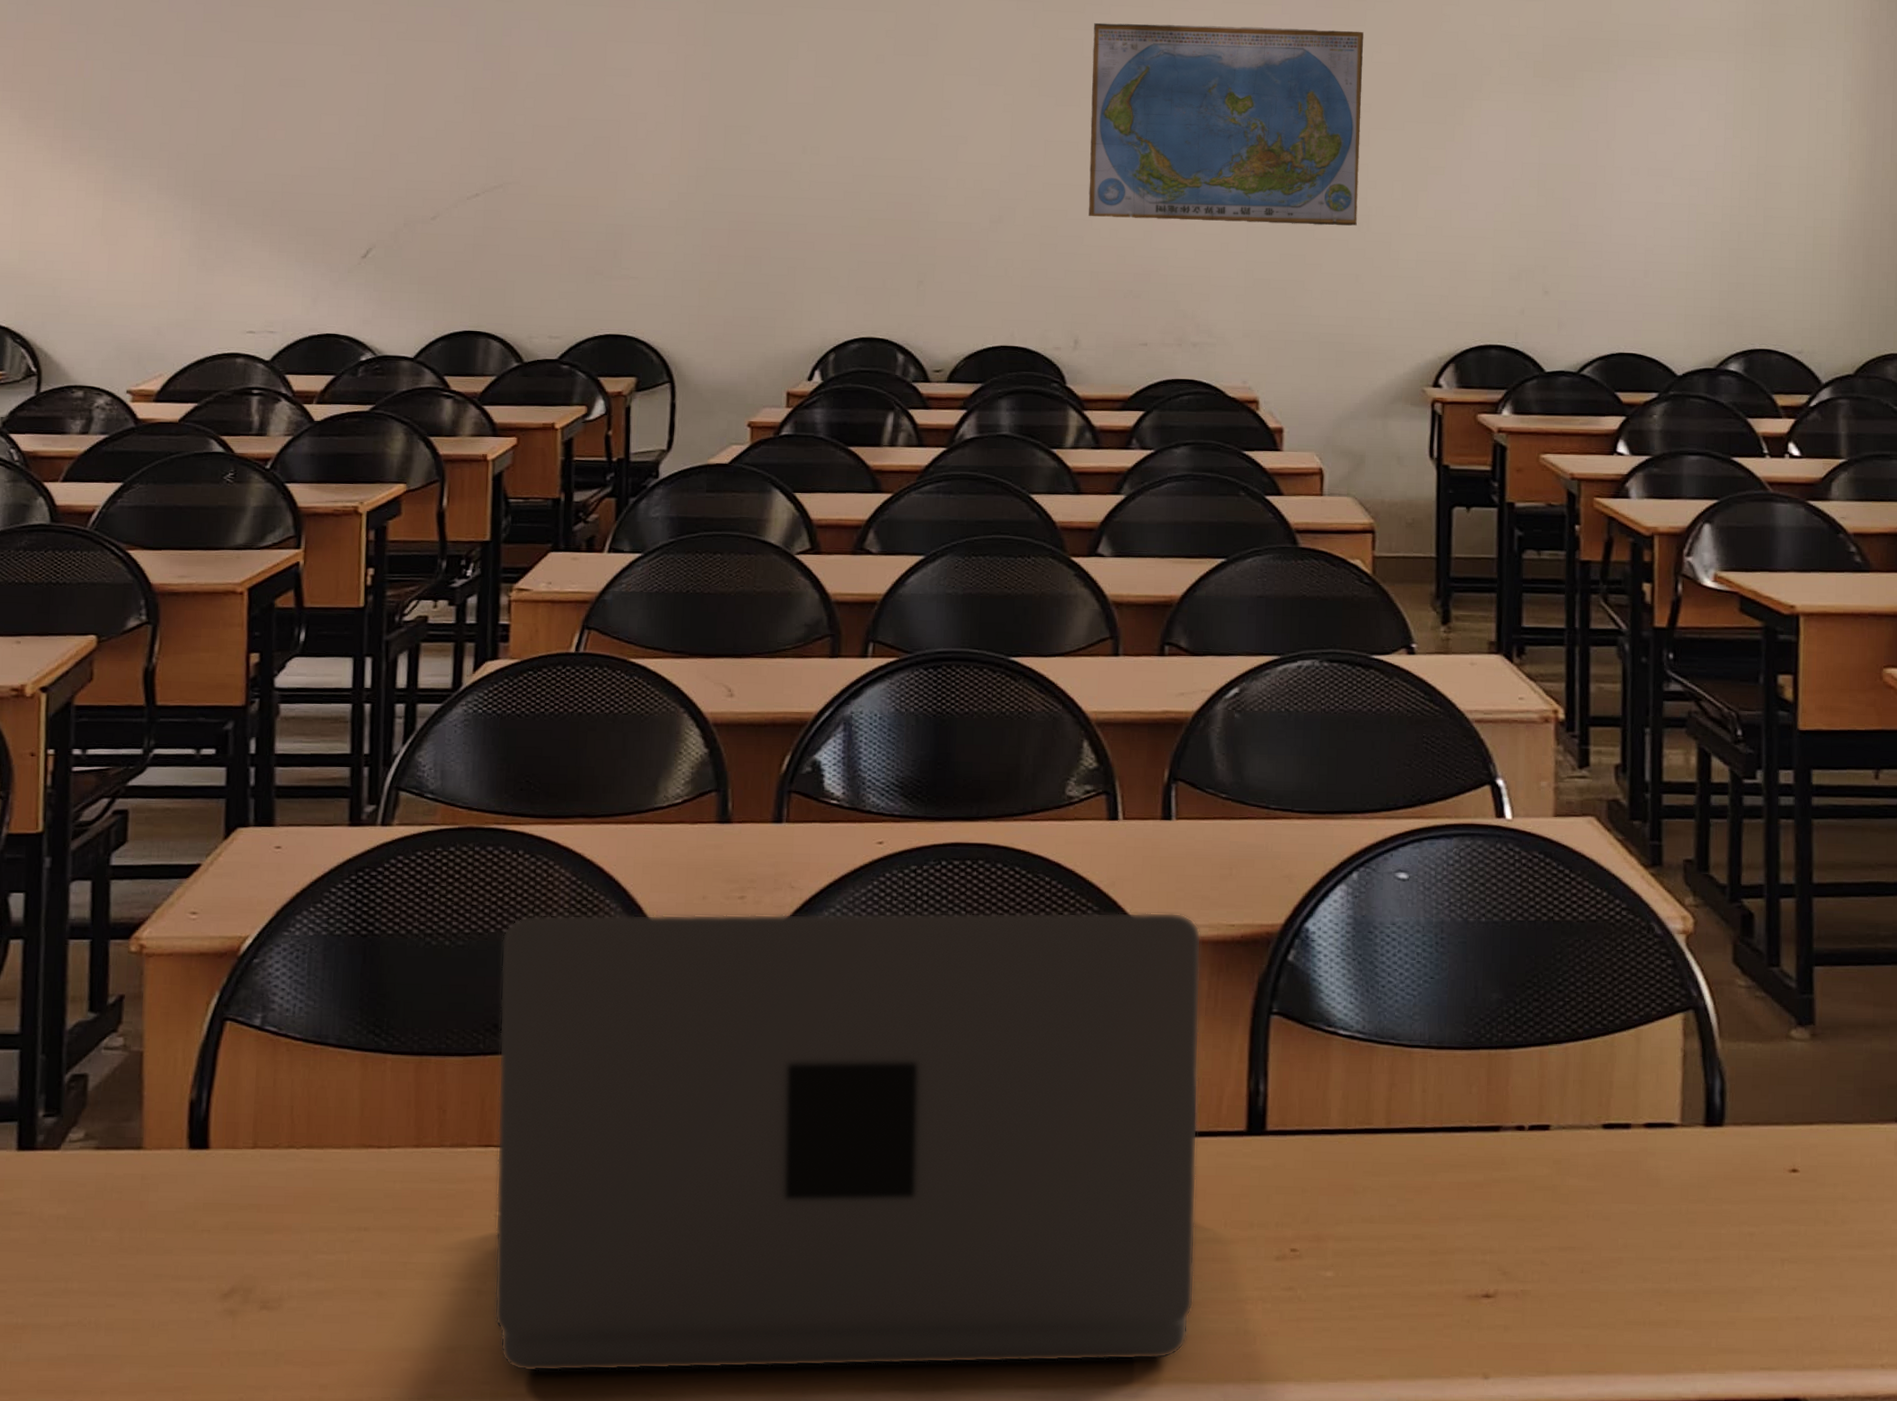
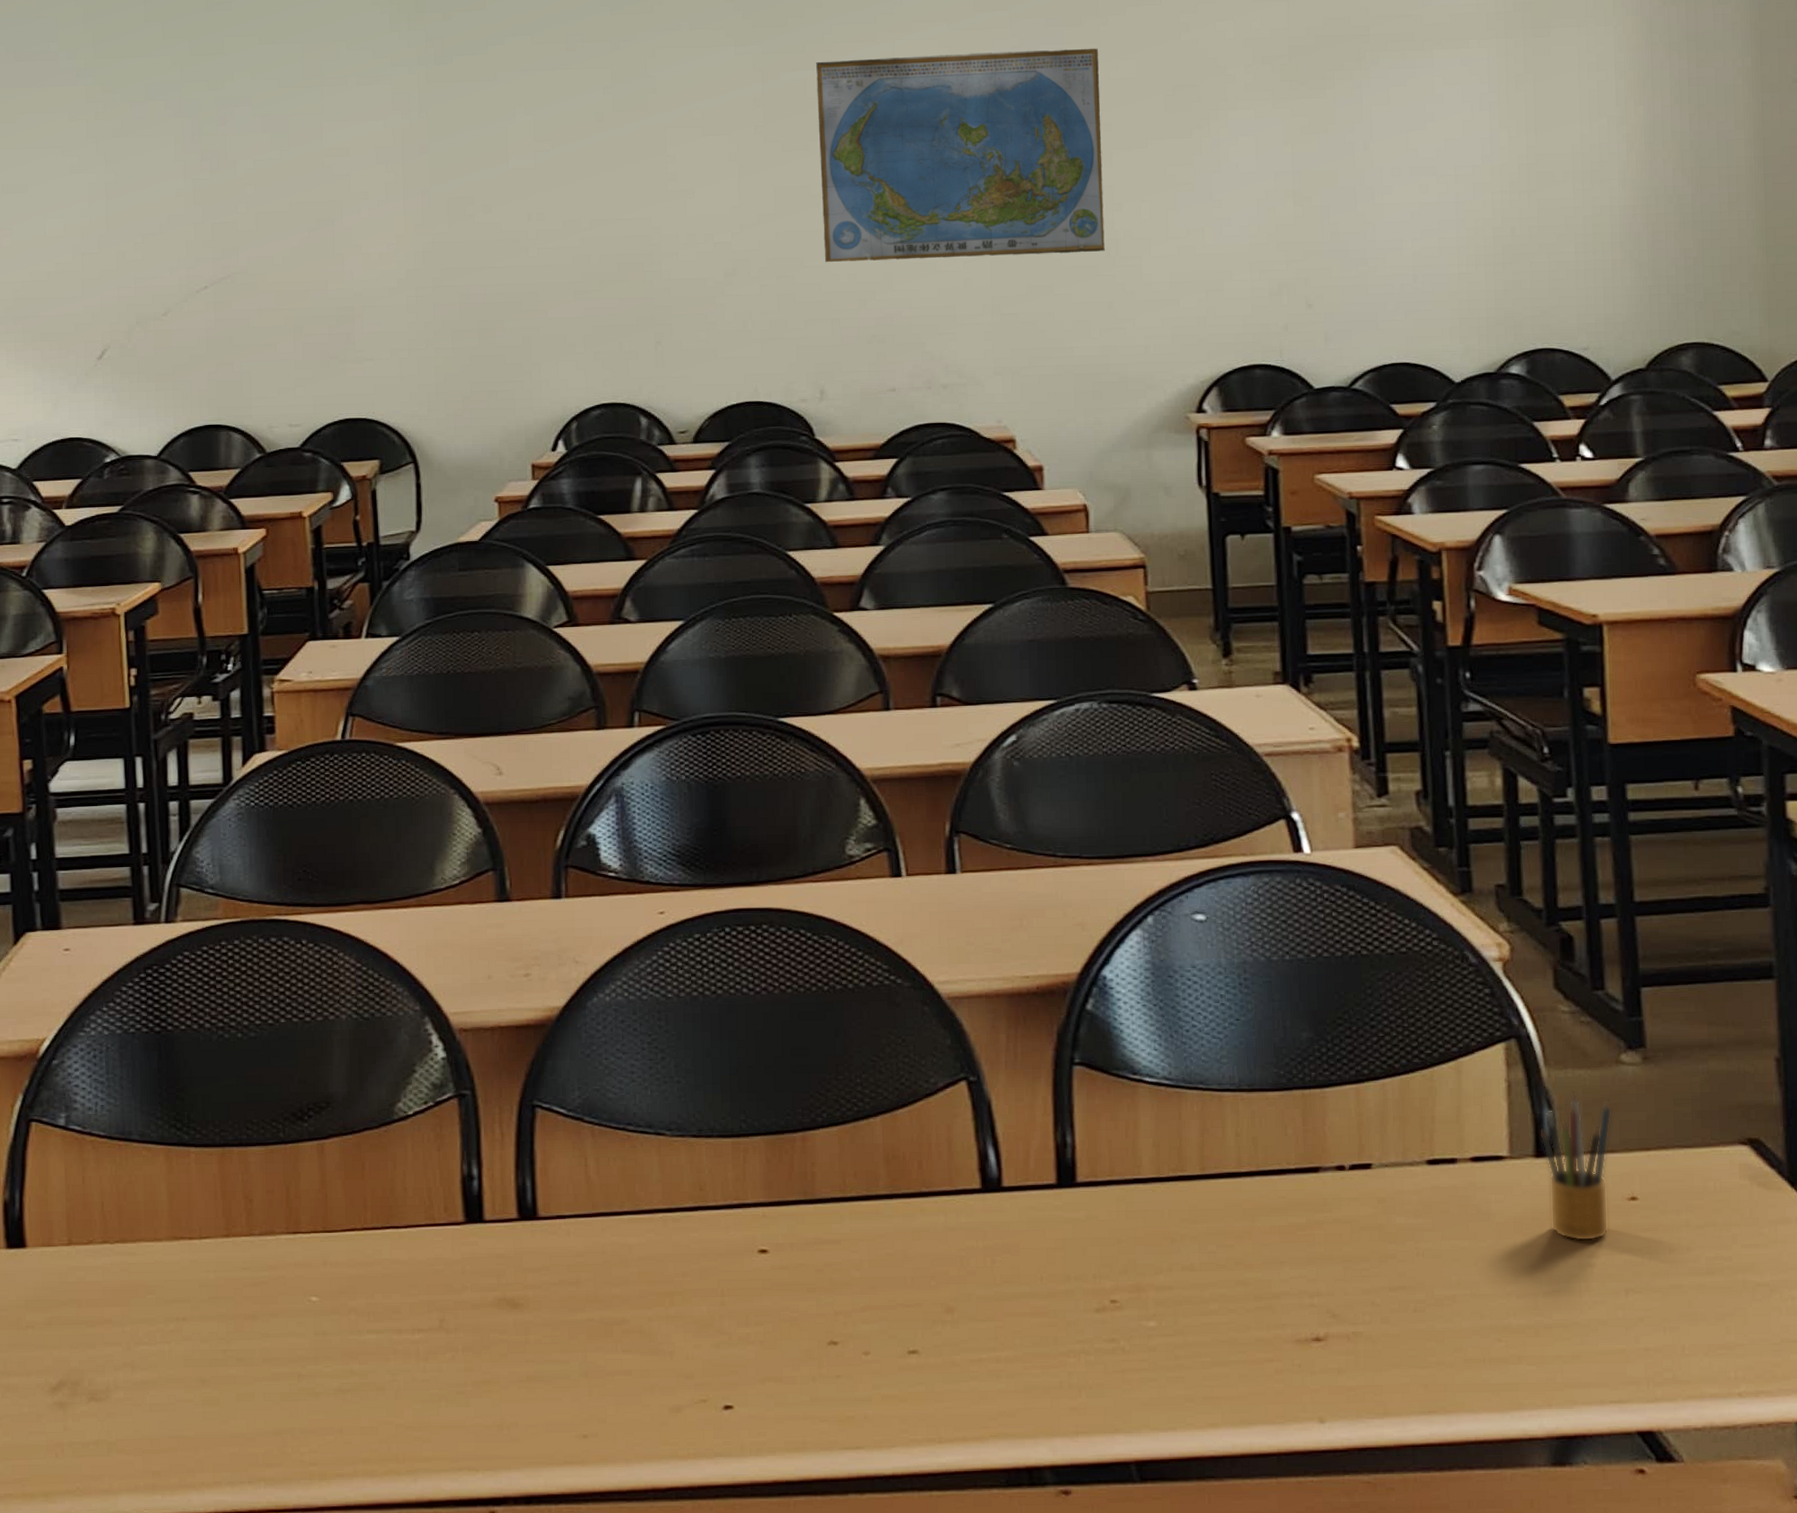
laptop: present [493,912,1202,1372] -> none [293,967,1015,1452]
pencil box: none [1711,1064,1780,1211] -> present [1540,1091,1612,1242]

